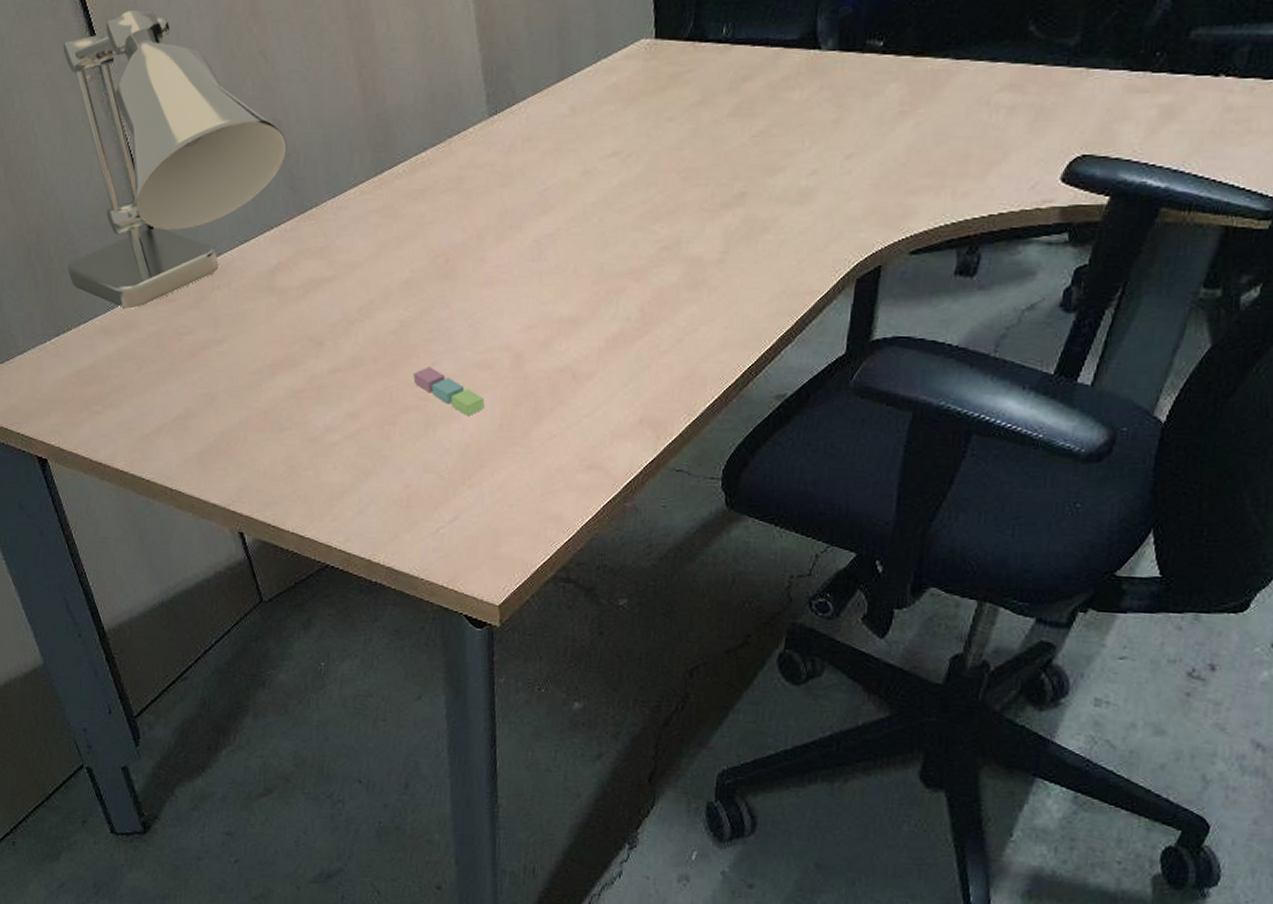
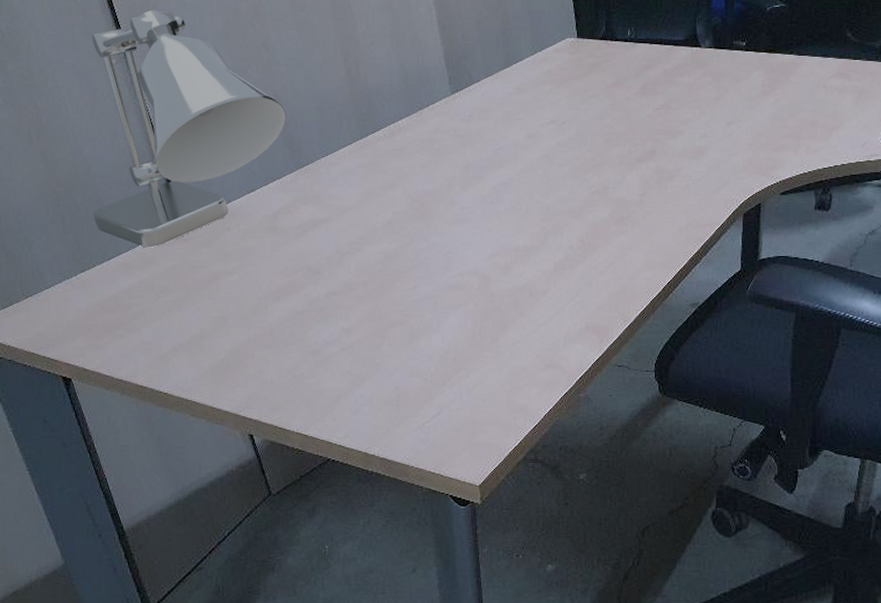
sticky notes: present [413,367,485,417] -> none [398,289,459,329]

